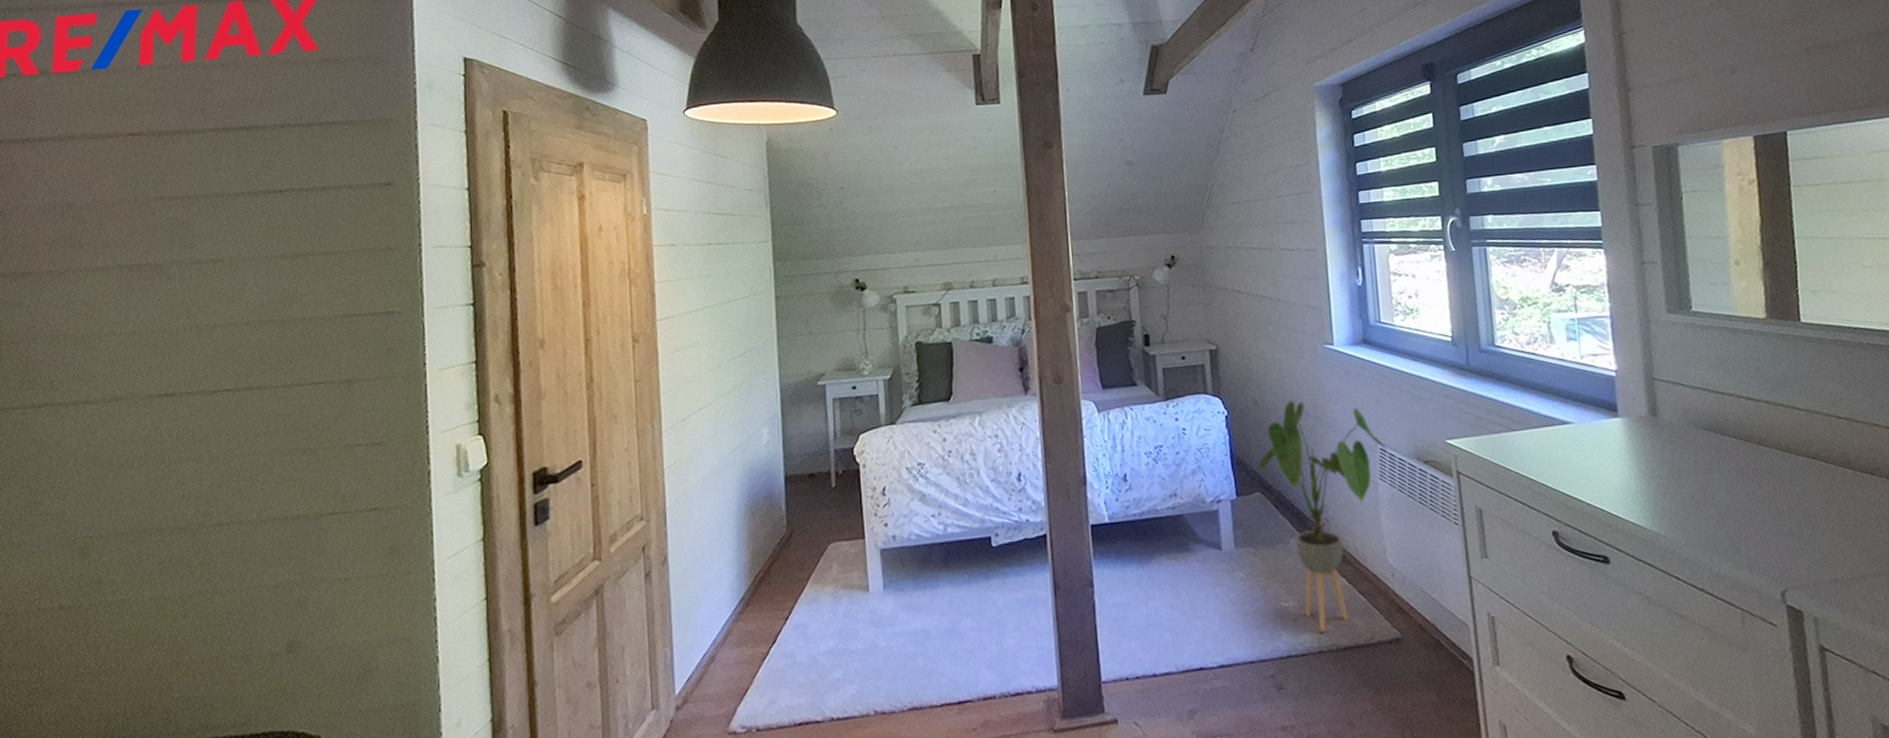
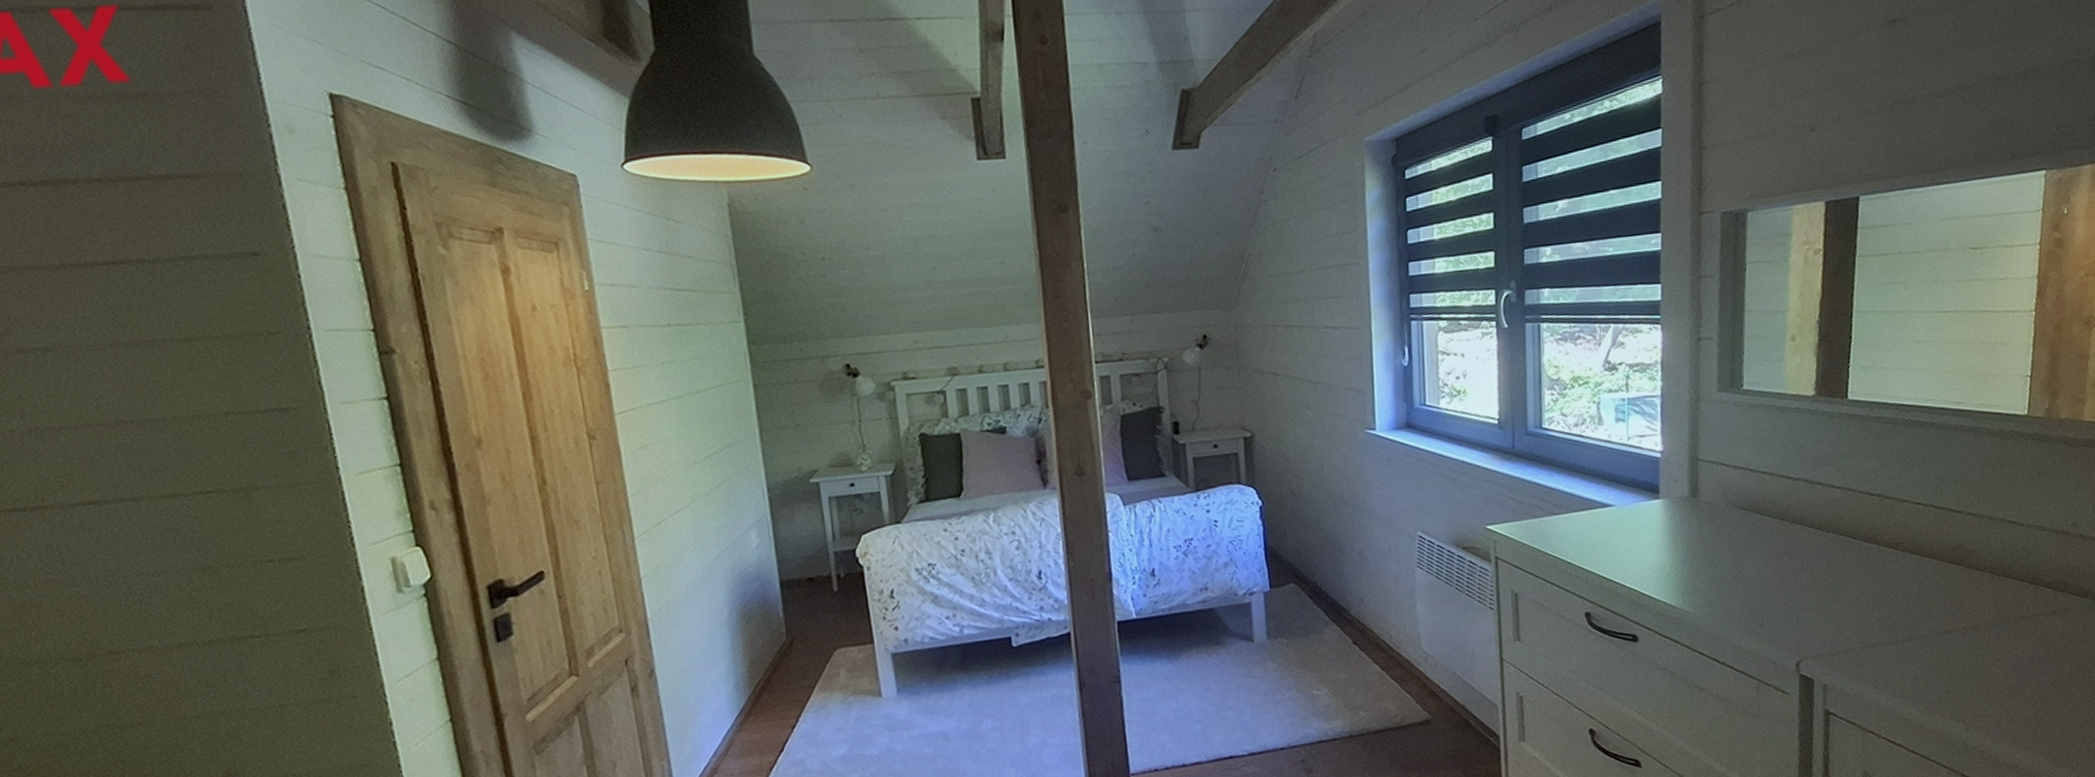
house plant: present [1258,400,1396,633] -> none [1292,489,1434,718]

